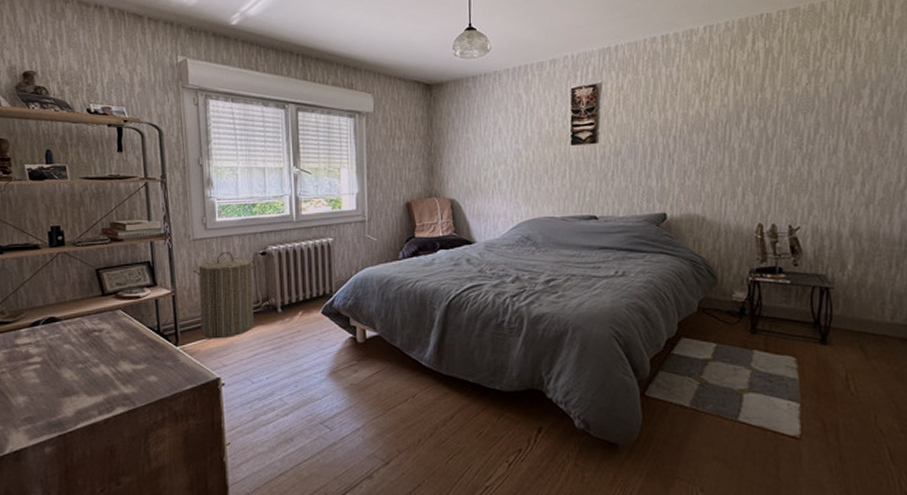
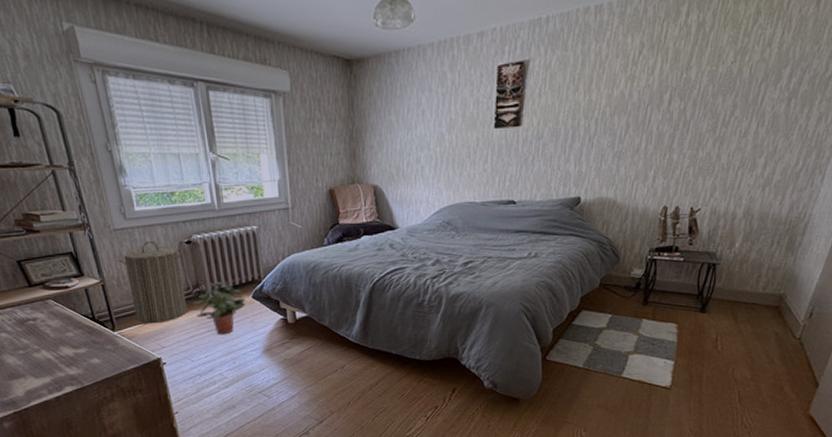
potted plant: none [260,295,315,354] -> present [193,282,246,335]

